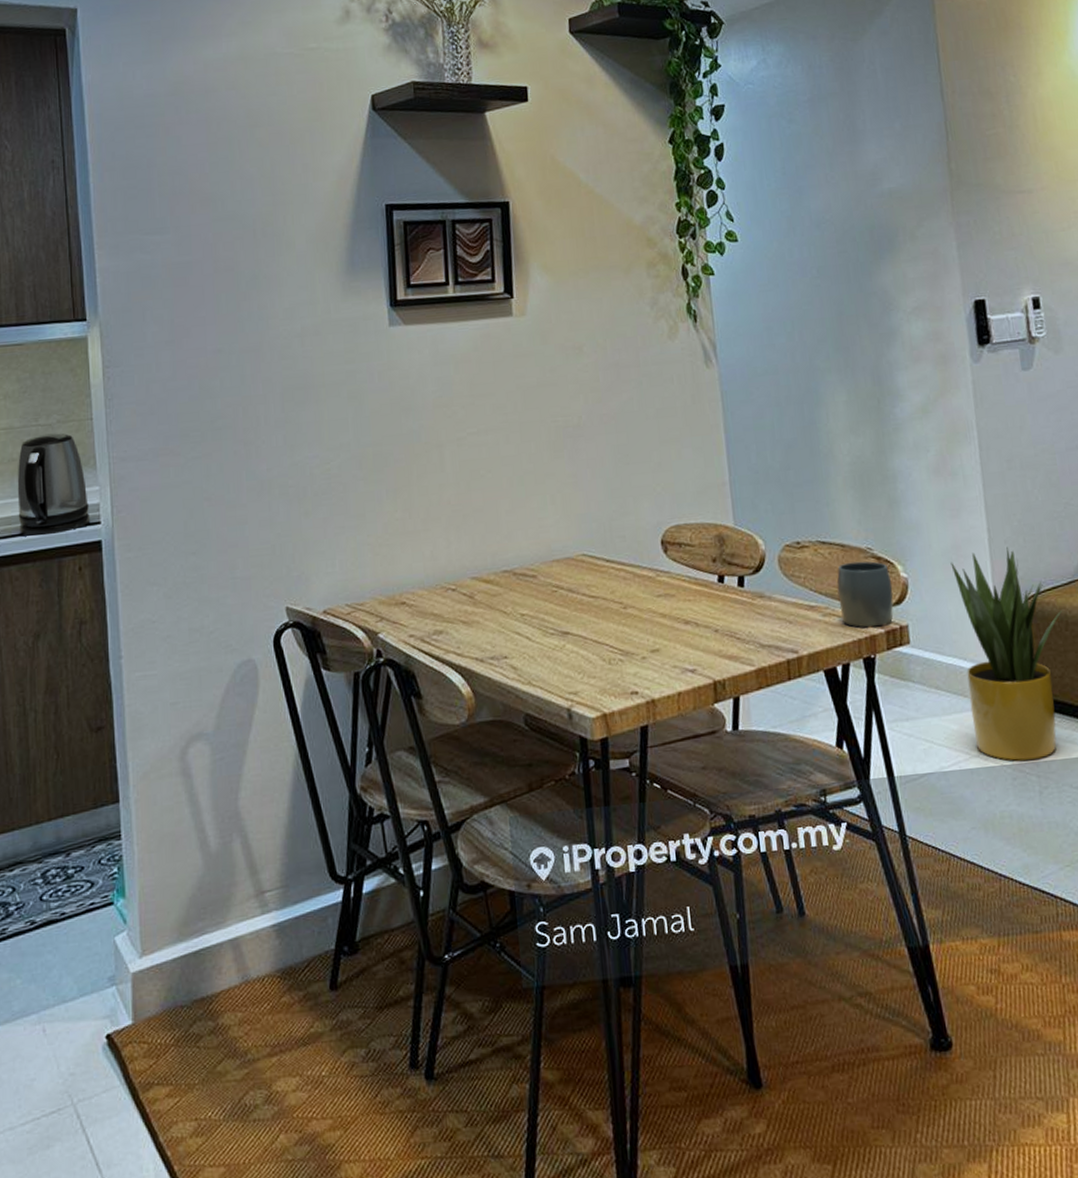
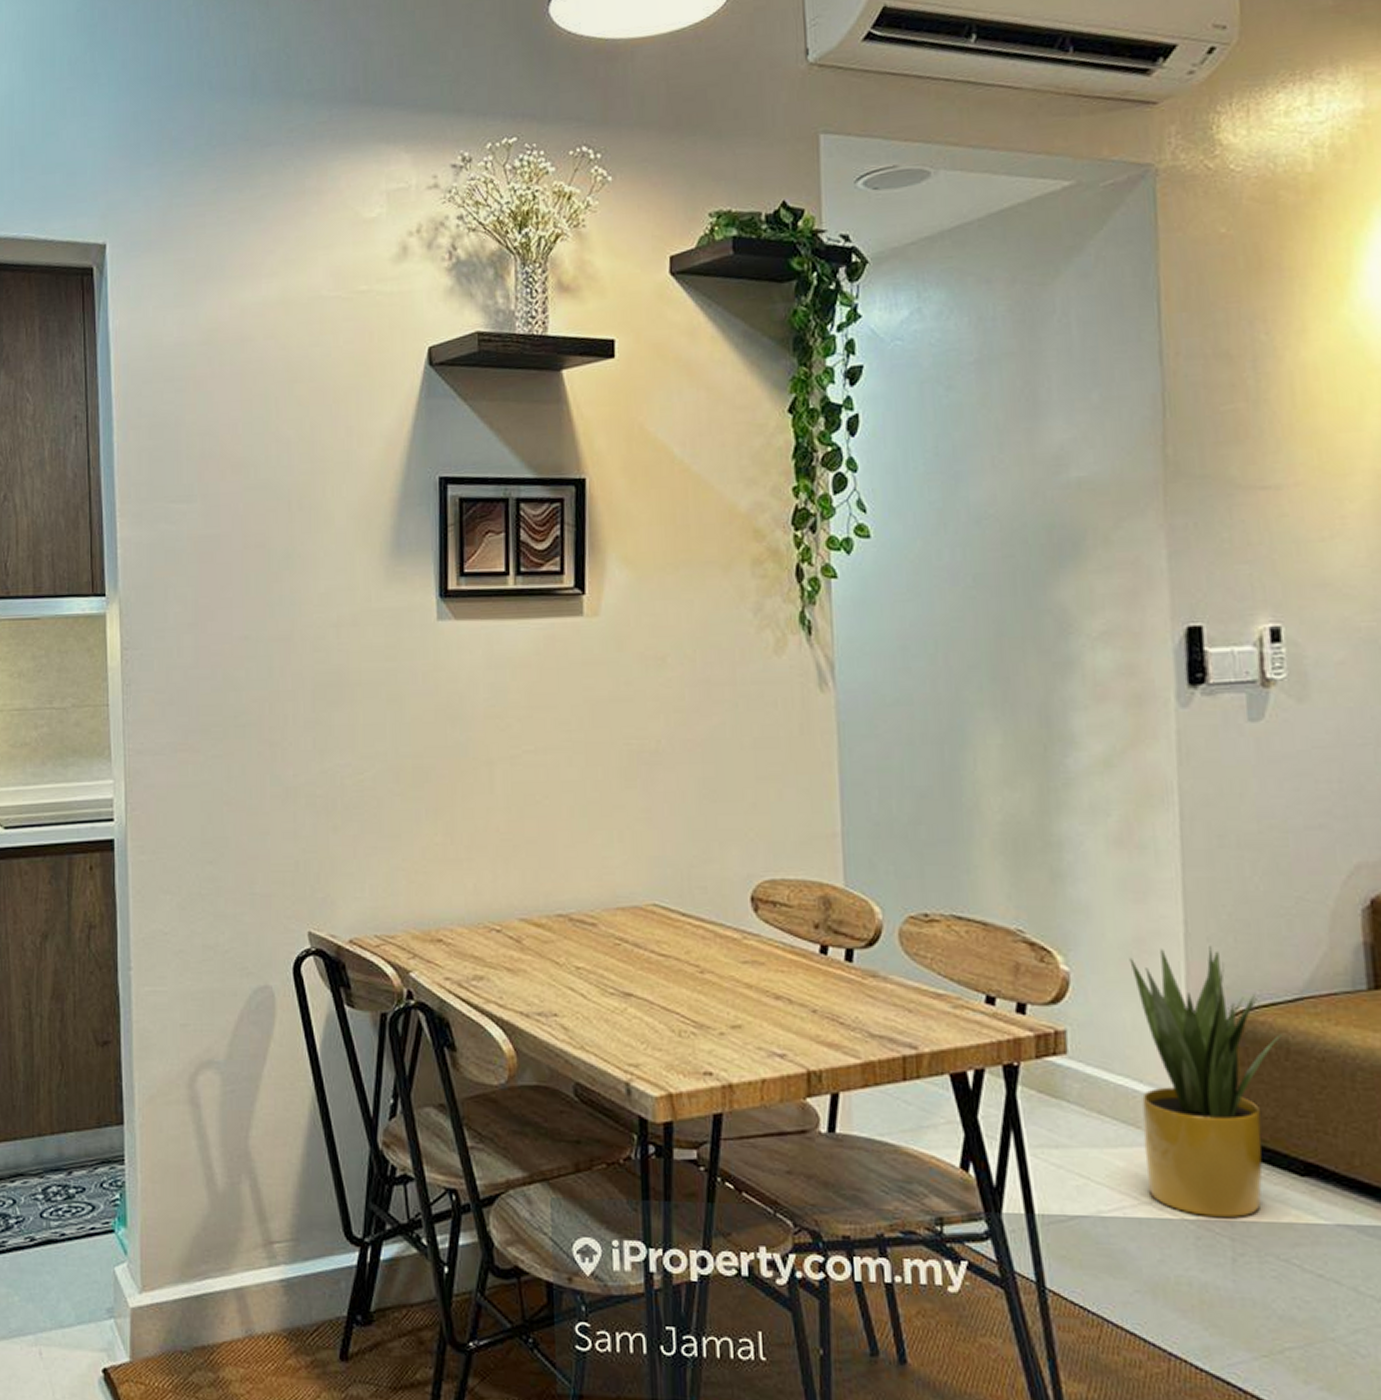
kettle: present [17,433,91,537] -> none [29,718,103,829]
mug: present [836,561,894,628] -> none [973,945,1049,1028]

